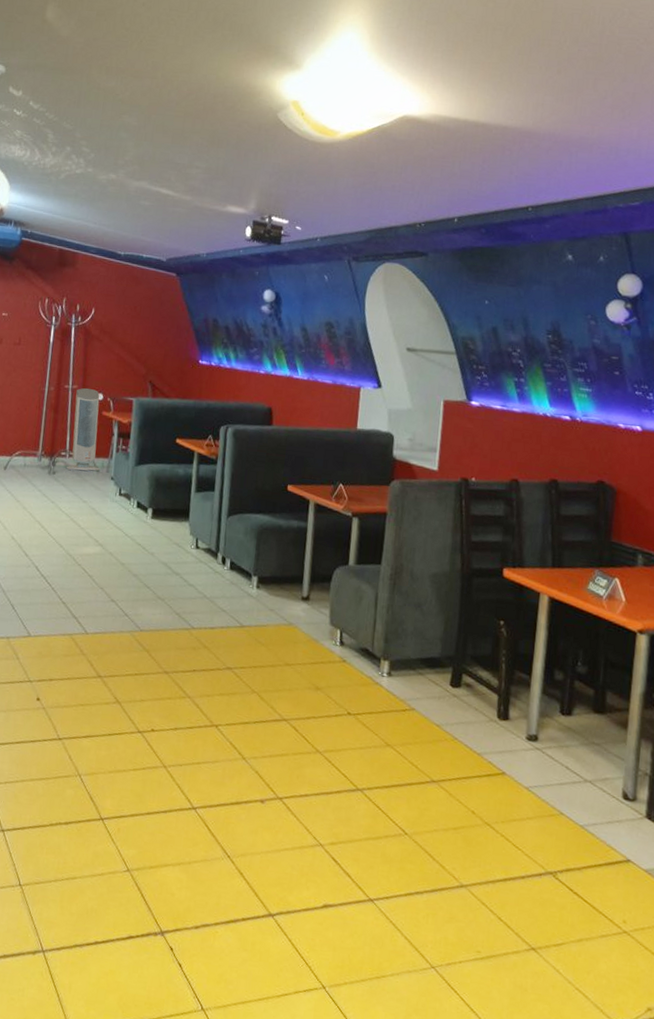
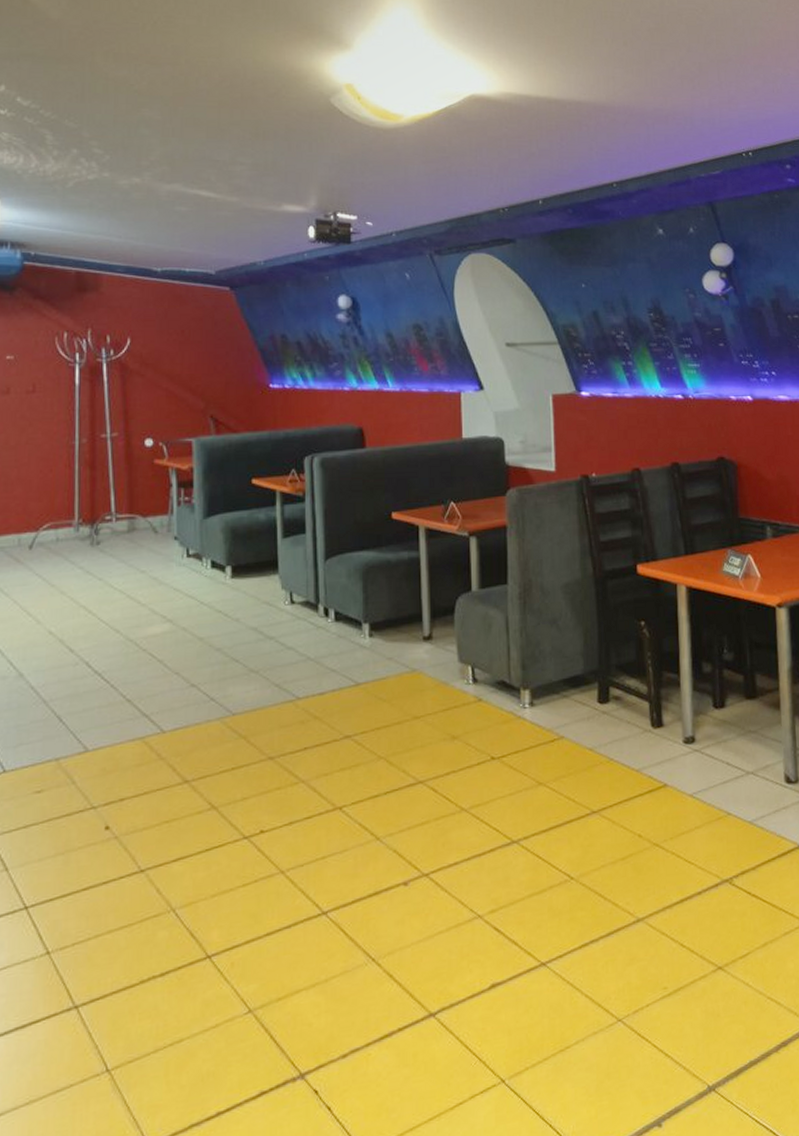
air purifier: present [66,388,101,471] -> none [113,435,159,536]

